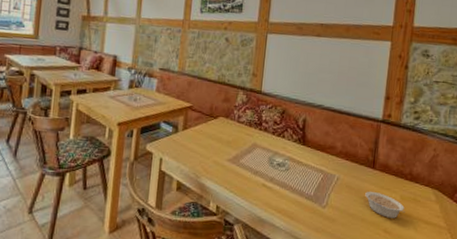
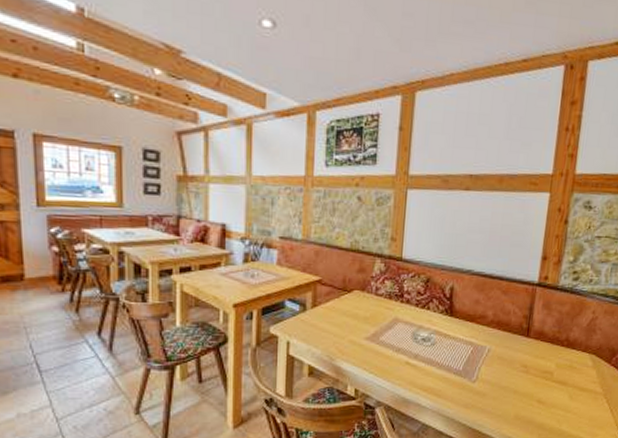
legume: present [365,191,405,218] -> none [518,361,560,388]

